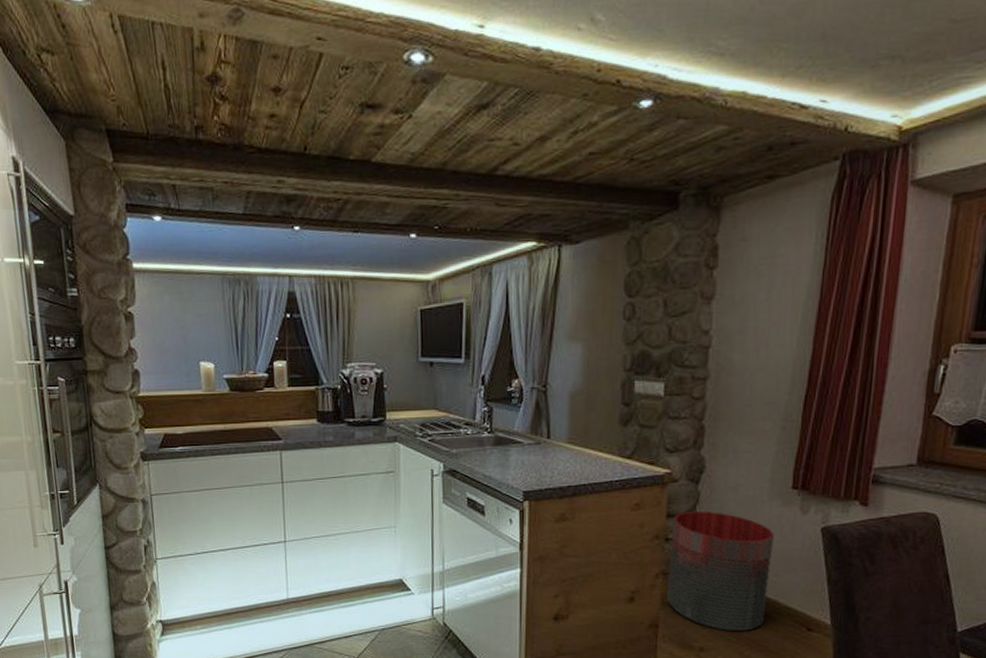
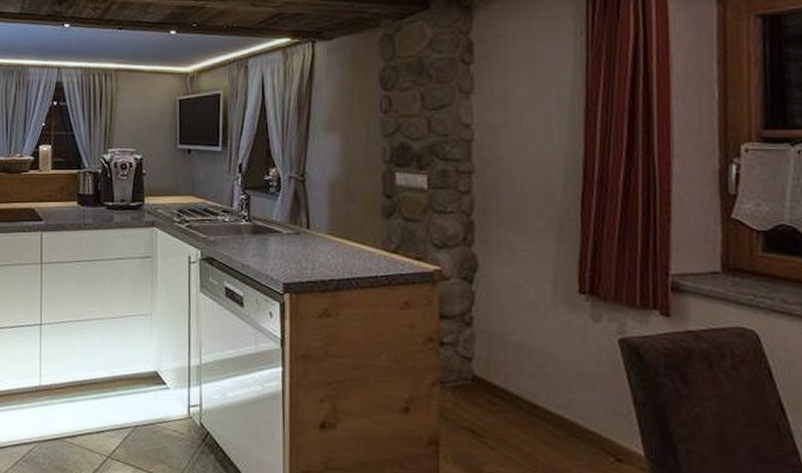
trash can: present [666,510,774,632] -> none [445,312,564,458]

